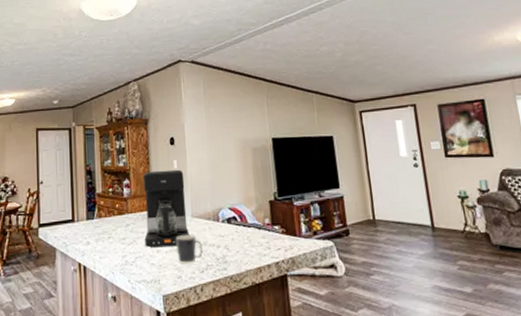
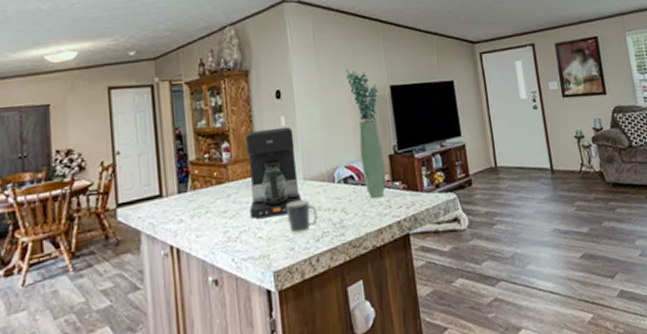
vase: none [231,122,266,240] -> present [345,69,386,199]

